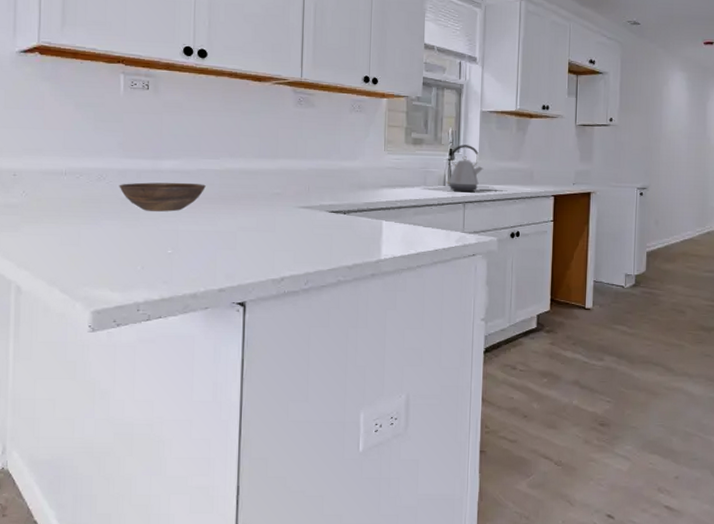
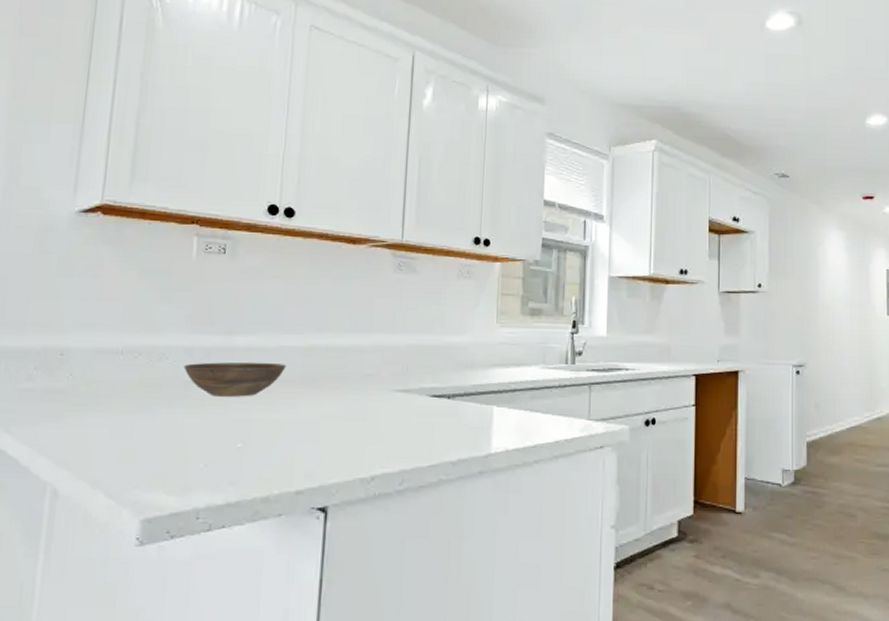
kettle: present [446,145,484,193] -> none [569,315,613,372]

